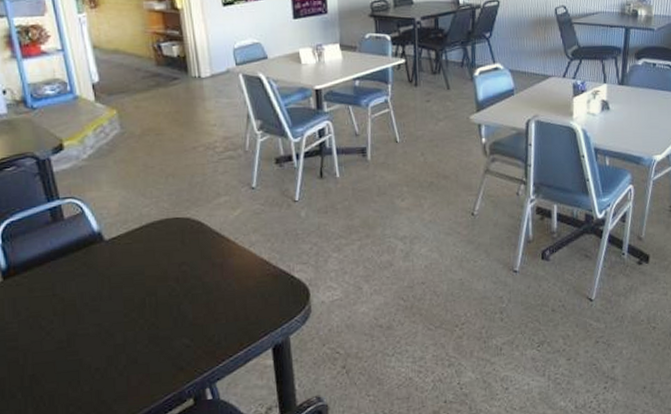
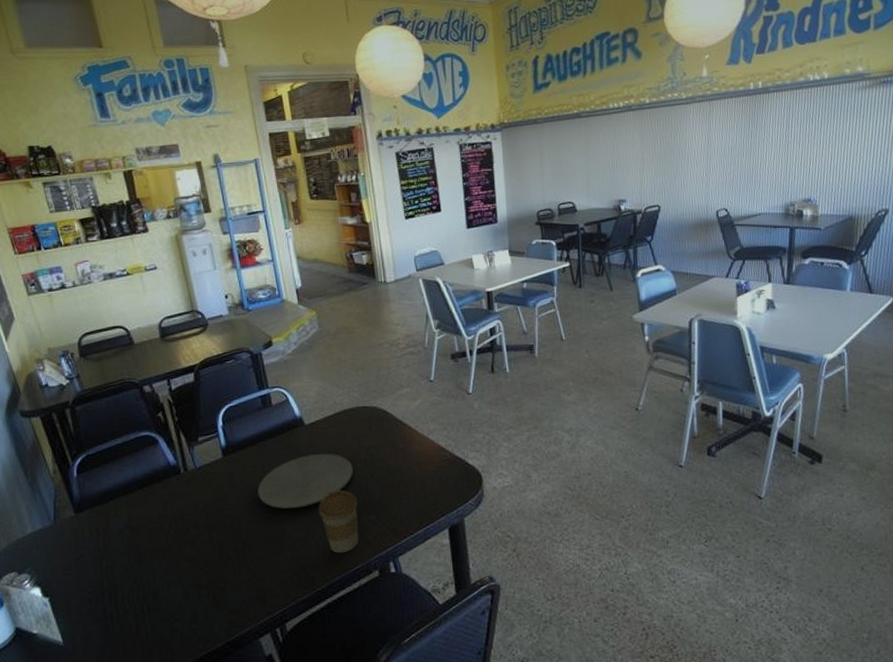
plate: none [47,271,163,337] -> present [258,453,353,509]
coffee cup: none [122,312,171,383] -> present [318,490,359,554]

